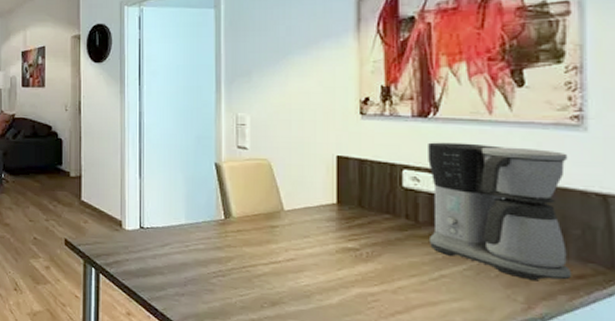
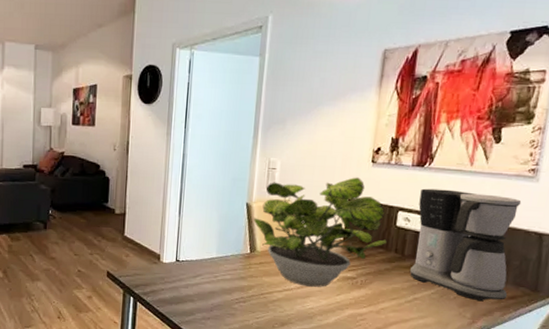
potted plant: none [225,131,394,260] -> present [253,177,388,287]

